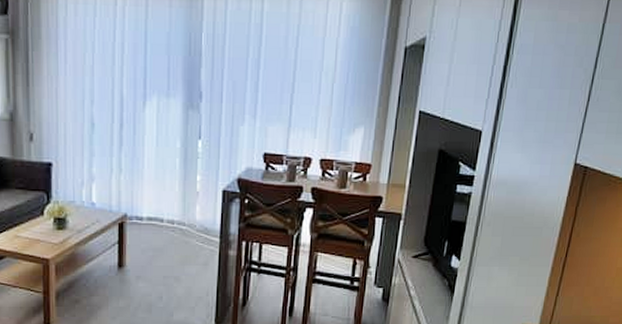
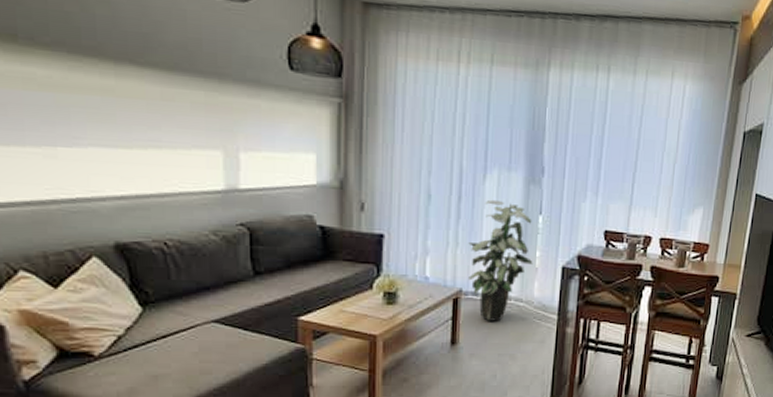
indoor plant: none [131,126,194,245] -> present [468,199,533,321]

